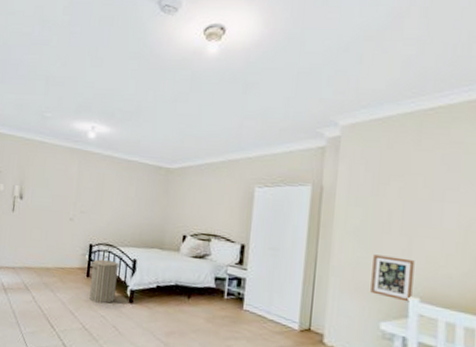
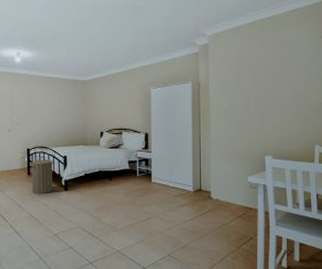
picture frame: present [370,254,415,302] -> none [239,128,267,160]

